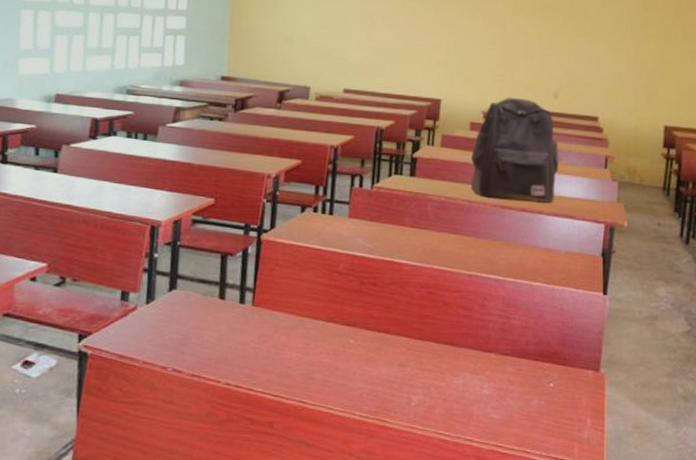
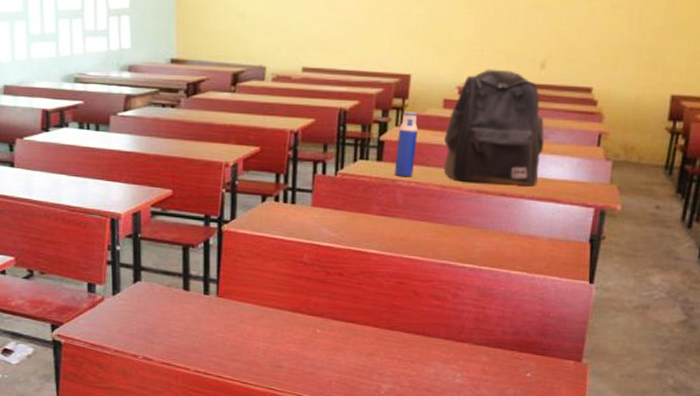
water bottle: none [425,132,448,192] -> present [394,111,418,177]

